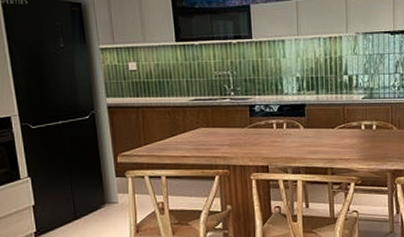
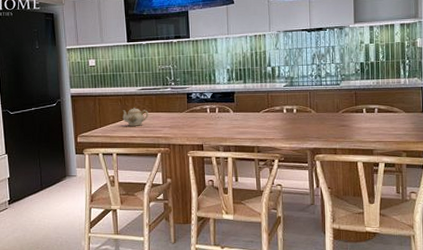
teapot: none [172,121,203,144] -> present [122,107,148,126]

